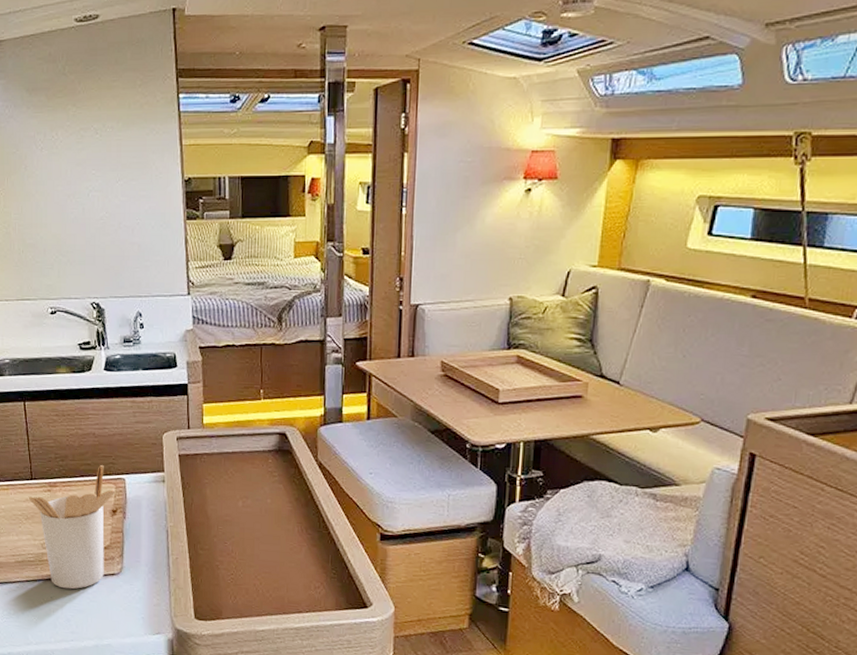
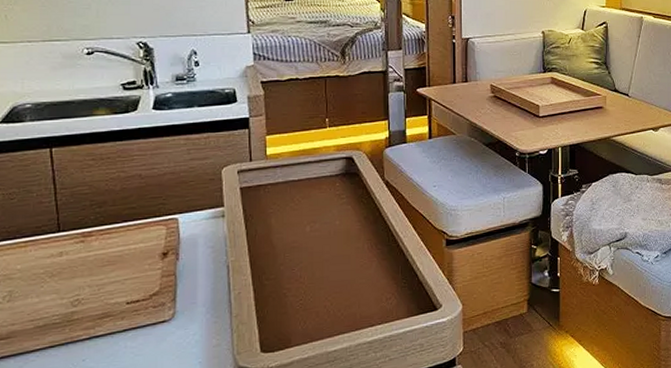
utensil holder: present [29,465,116,589] -> none [55,207,167,348]

